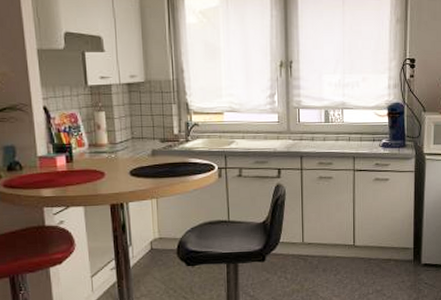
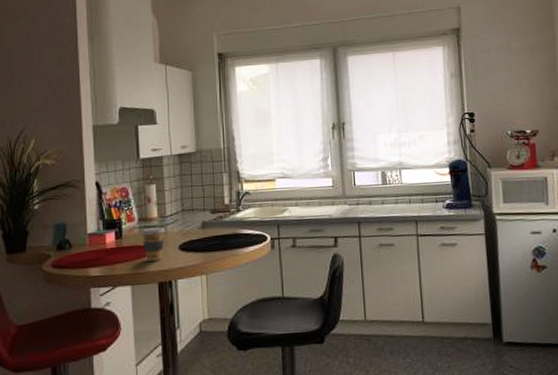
coffee cup: none [92,153,115,185] -> present [141,227,165,261]

